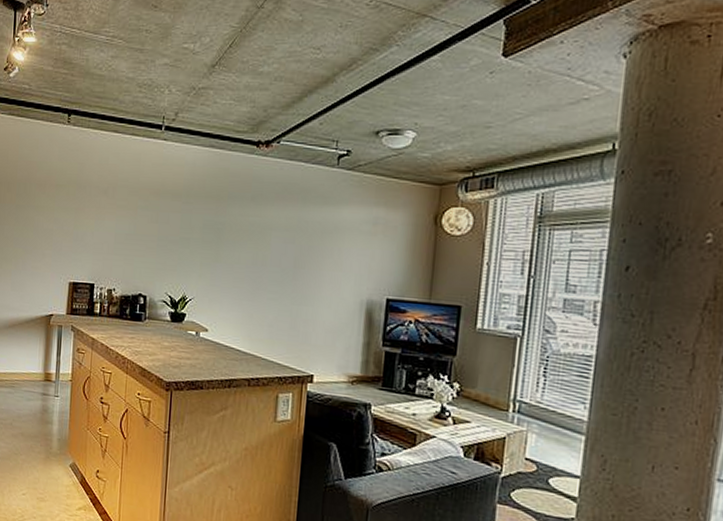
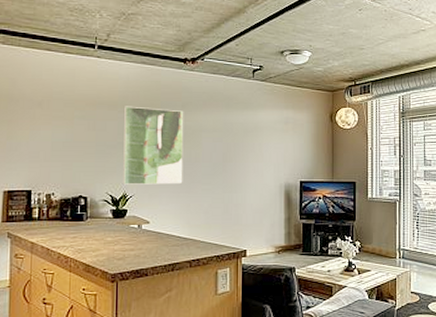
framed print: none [183,196,252,290] -> present [123,106,184,185]

